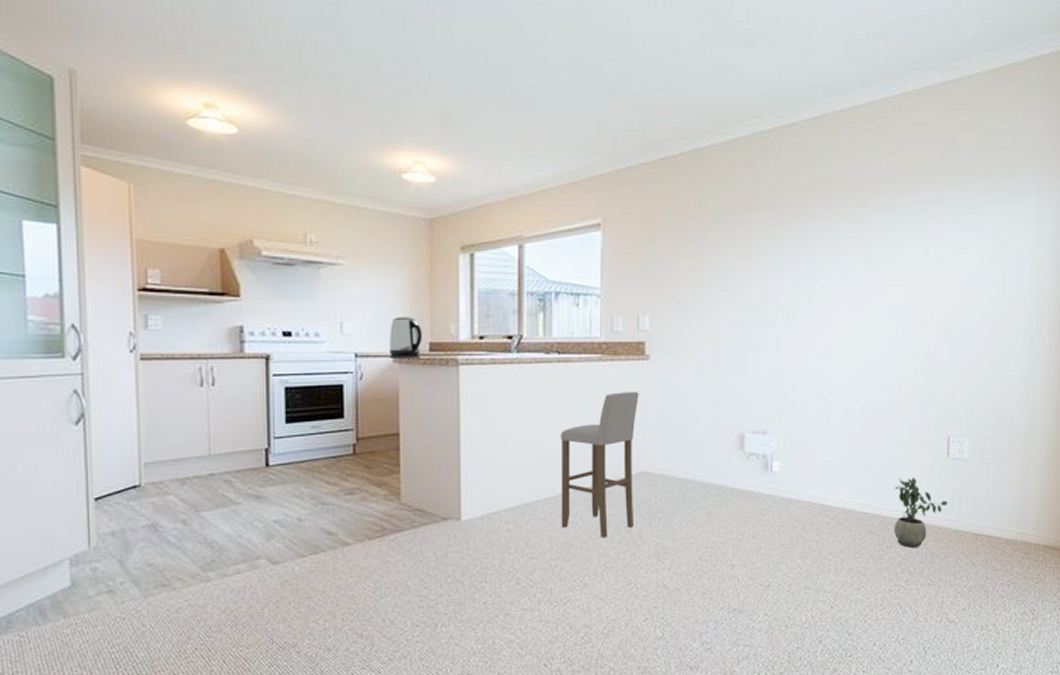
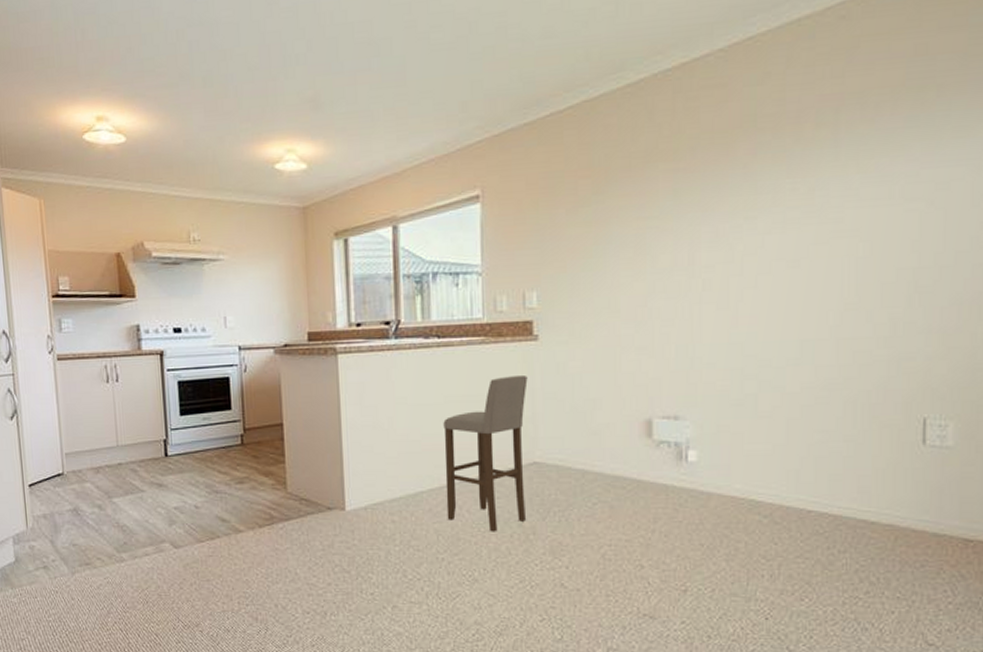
kettle: present [388,317,423,360] -> none [269,307,302,351]
potted plant: present [893,477,948,548] -> none [848,468,924,553]

